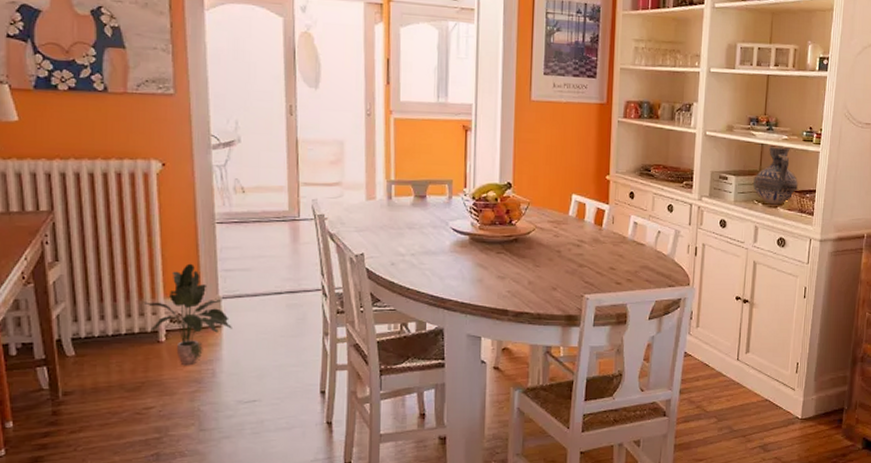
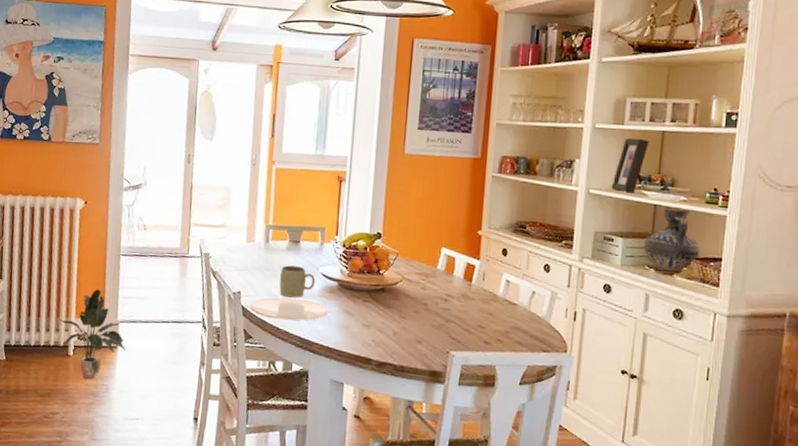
plate: none [374,255,462,279] -> present [249,297,330,321]
mug: none [406,222,446,256] -> present [279,265,316,298]
picture frame: none [726,82,757,134] -> present [612,138,649,193]

